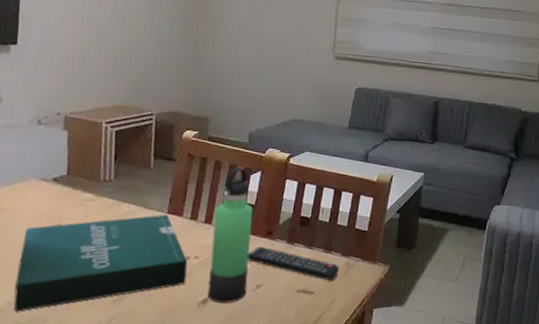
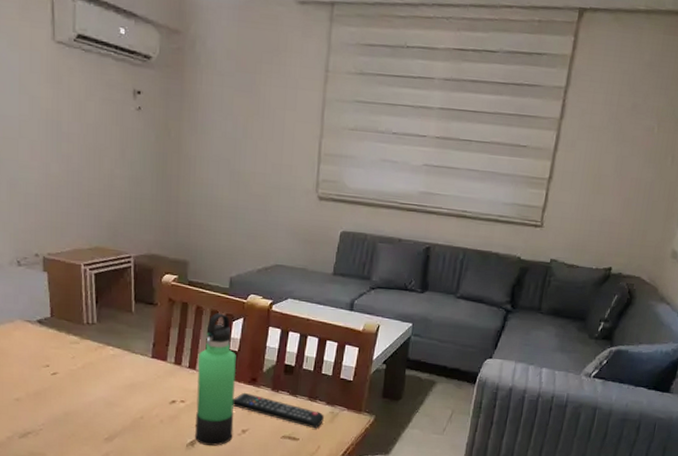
pizza box: present [14,214,188,312] -> none [12,358,174,446]

